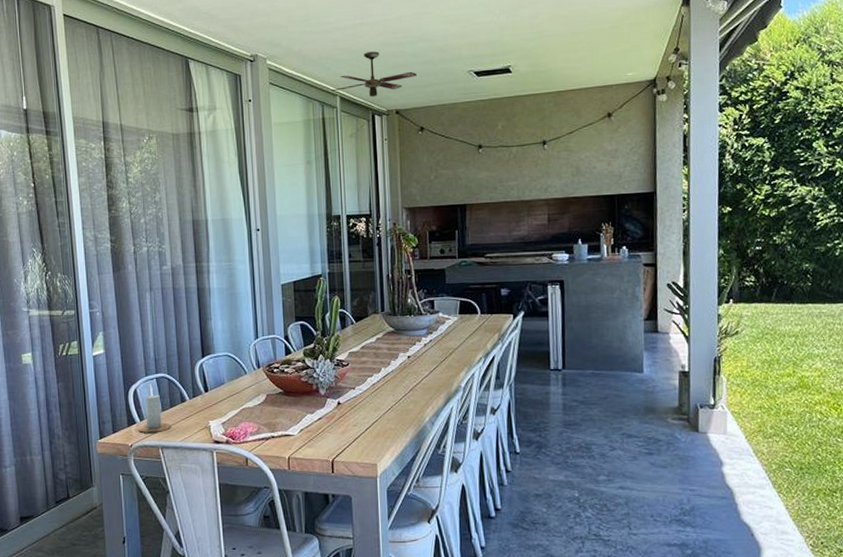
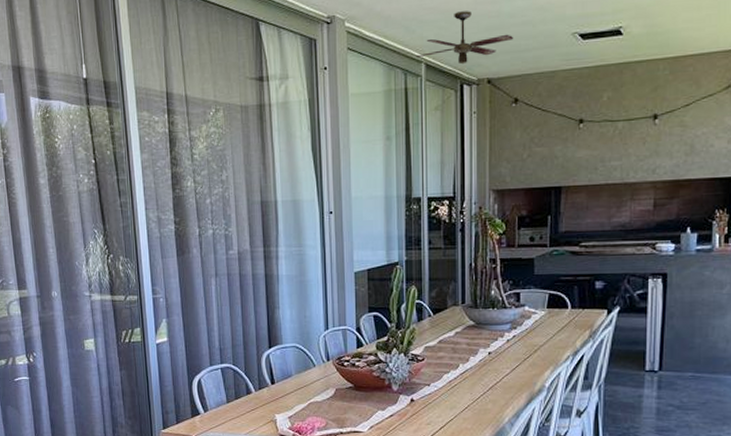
candle: present [138,383,171,433] -> none [202,373,236,424]

